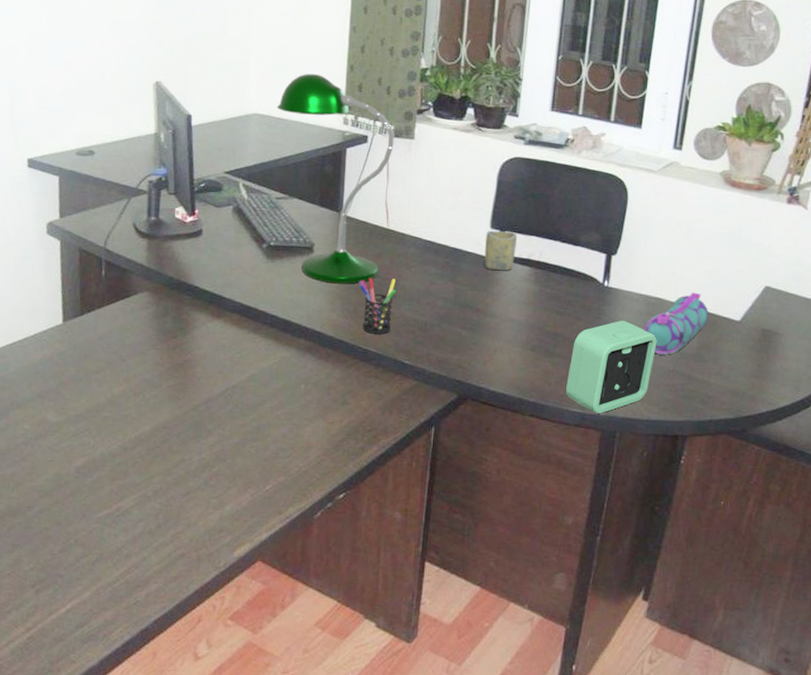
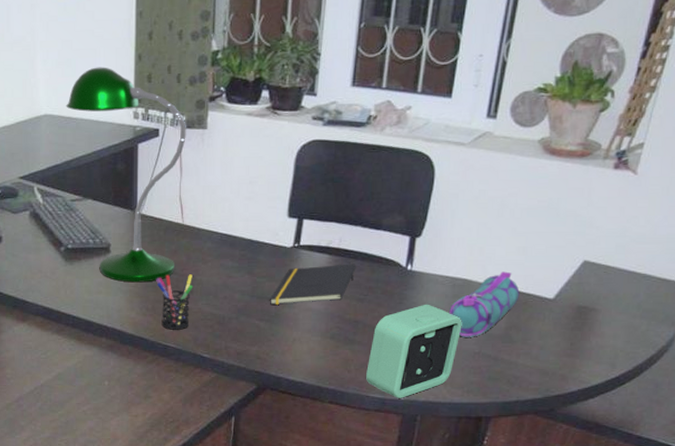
notepad: none [472,276,556,314] -> present [270,263,356,304]
cup: present [484,231,518,270] -> none [281,220,316,260]

